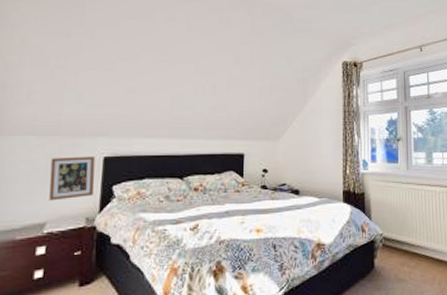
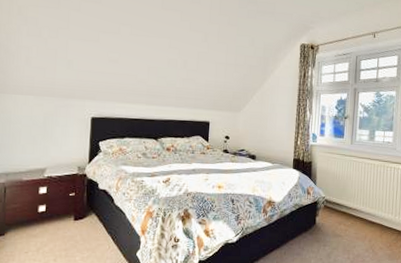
picture frame: present [49,156,96,201] -> none [47,115,85,151]

